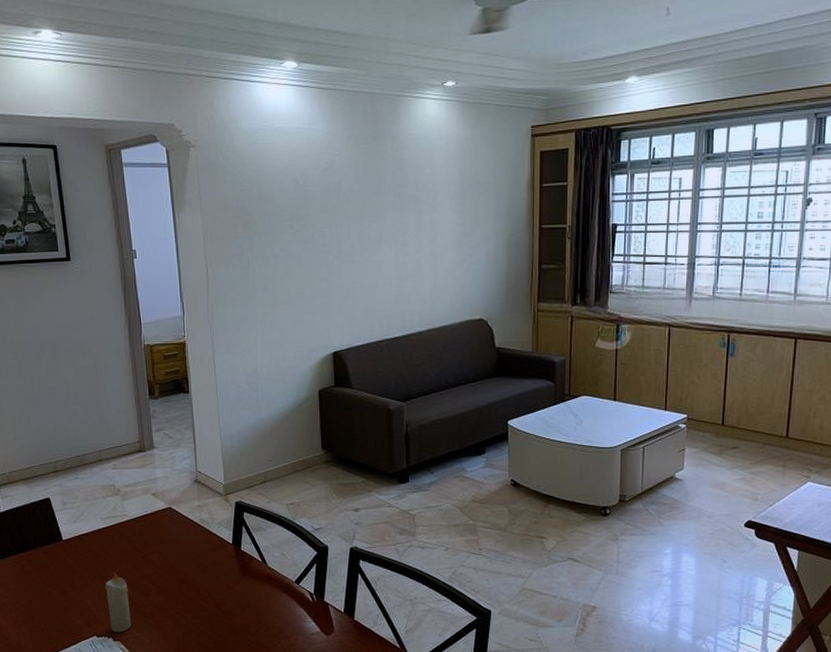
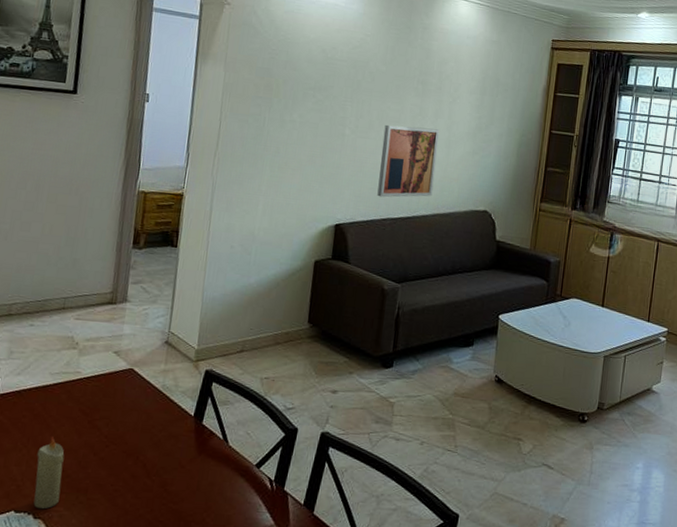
wall art: none [367,242,425,320] -> present [377,124,439,198]

